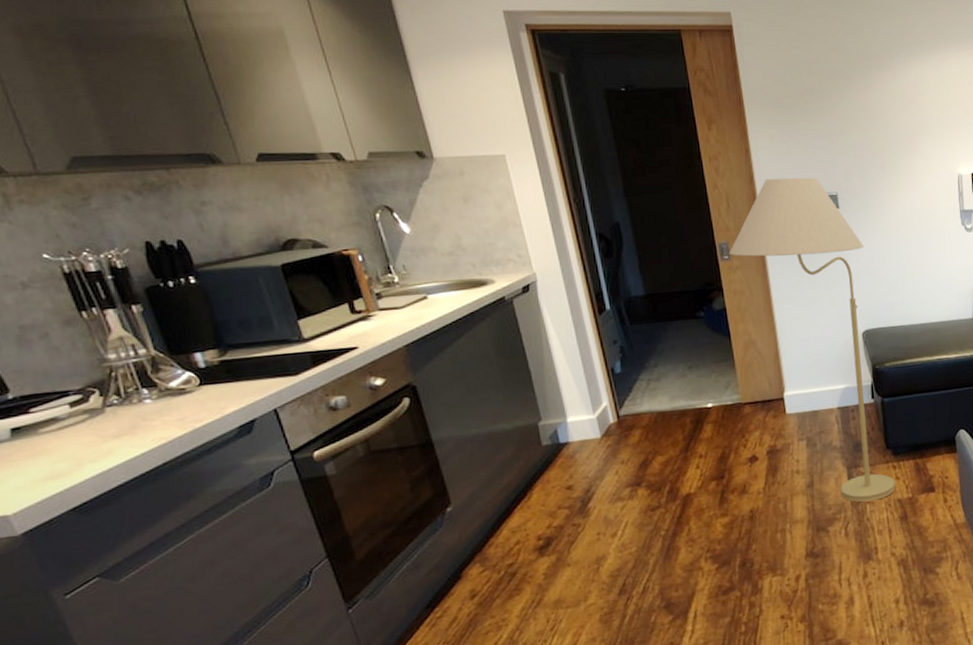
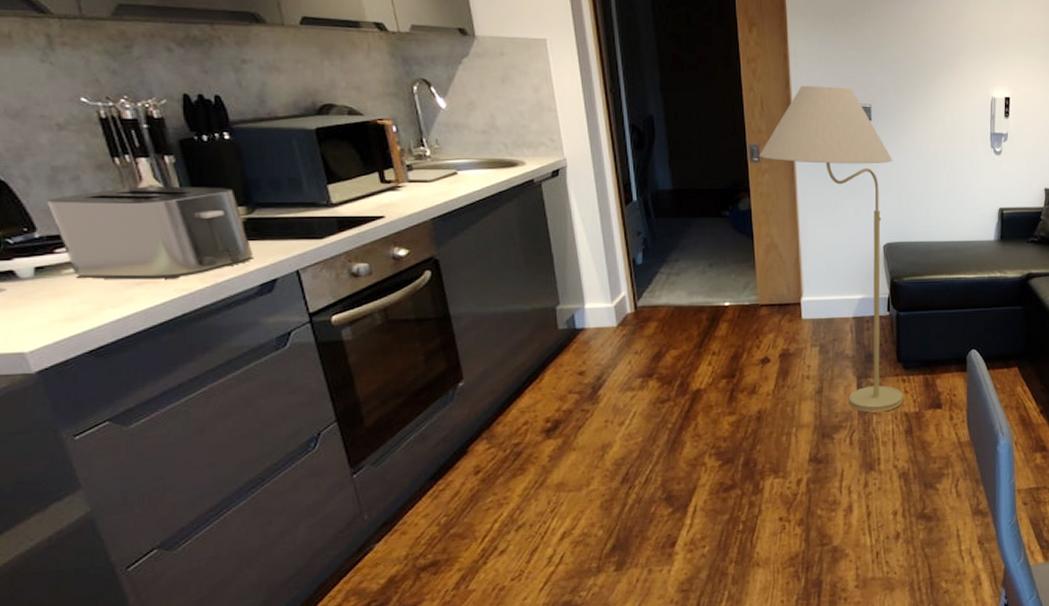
toaster: none [17,331,230,437] -> present [46,187,254,280]

